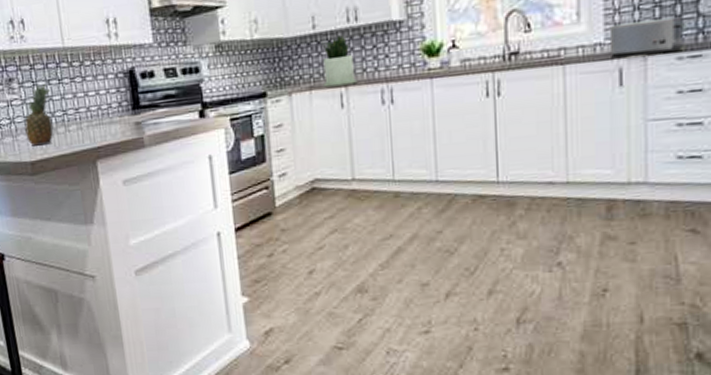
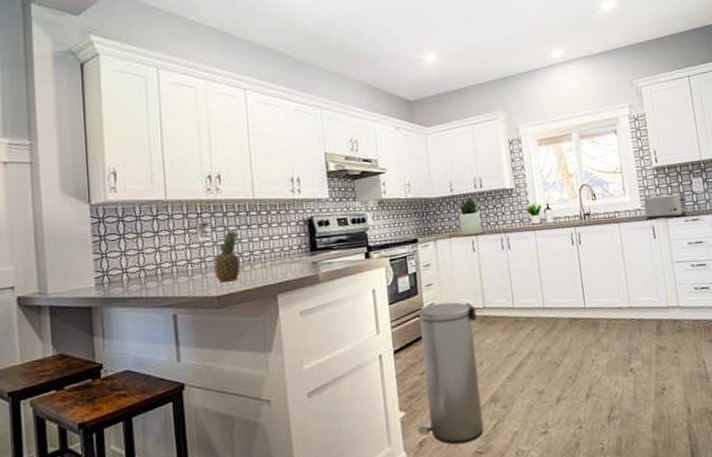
pedal bin: none [264,172,346,337] -> present [418,302,484,444]

